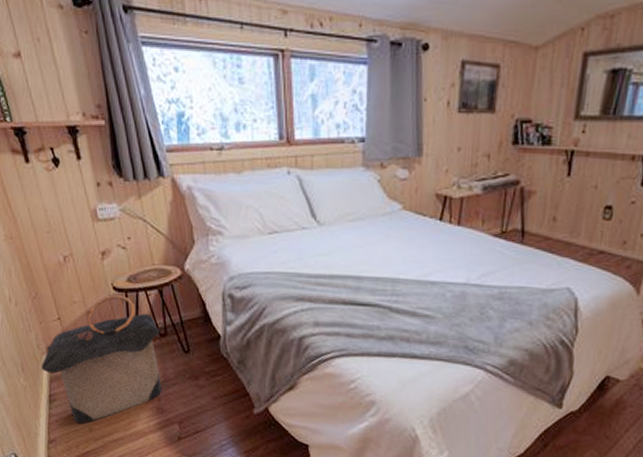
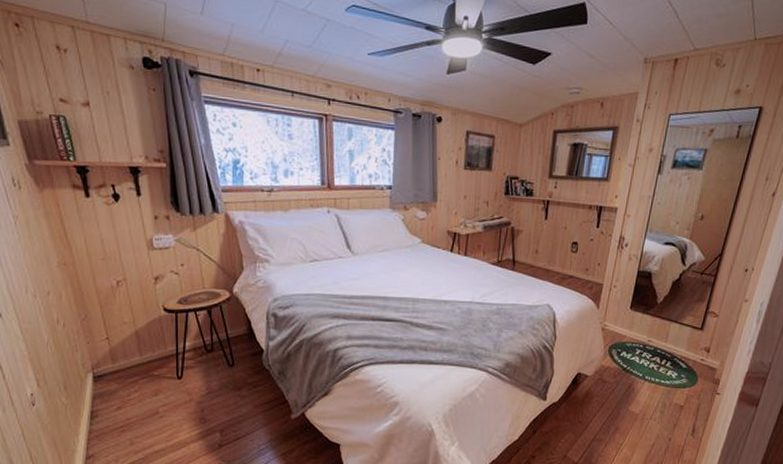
laundry hamper: present [41,295,162,424] -> none [84,316,207,438]

